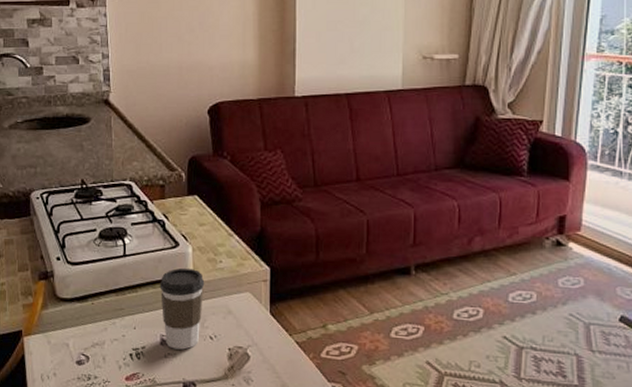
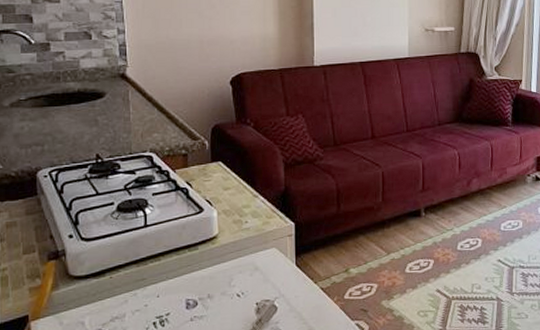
coffee cup: present [159,268,205,350] -> none [184,232,231,312]

